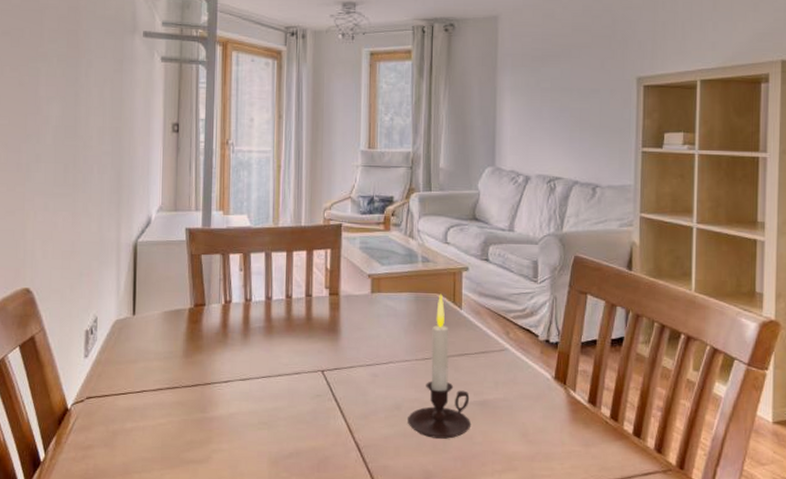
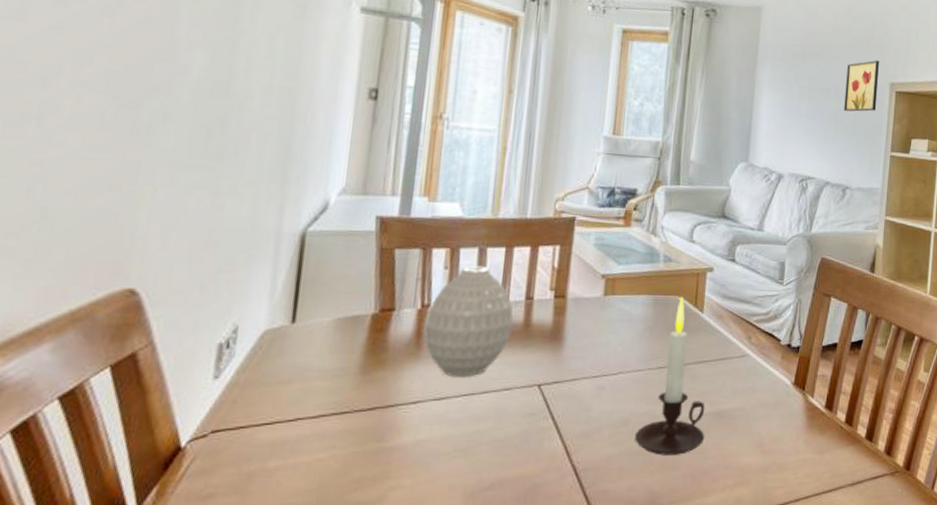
vase: none [229,267,297,362] -> present [424,265,514,377]
wall art: none [588,56,624,111] -> present [844,60,879,112]

